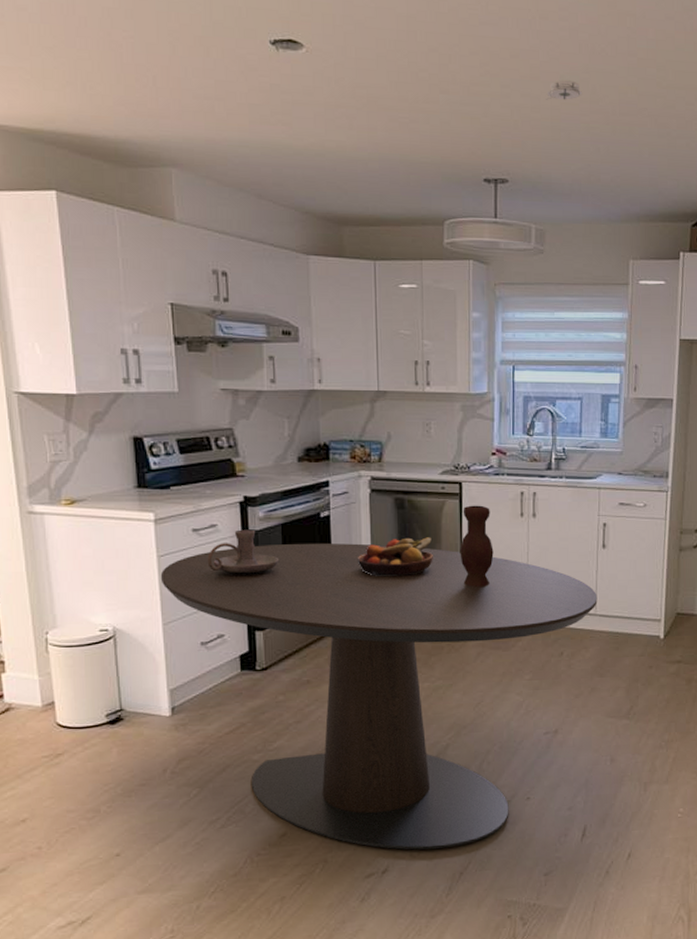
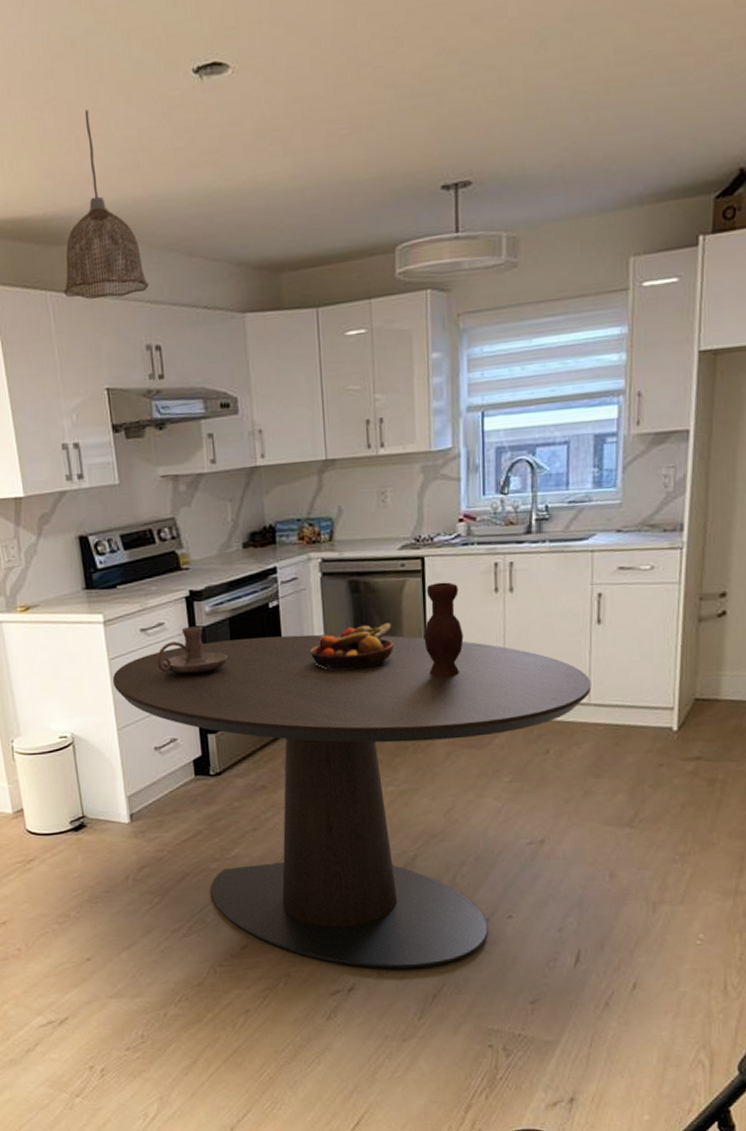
pendant lamp: none [132,53,218,223] -> present [64,109,149,299]
smoke detector: present [546,79,582,100] -> none [518,35,564,69]

